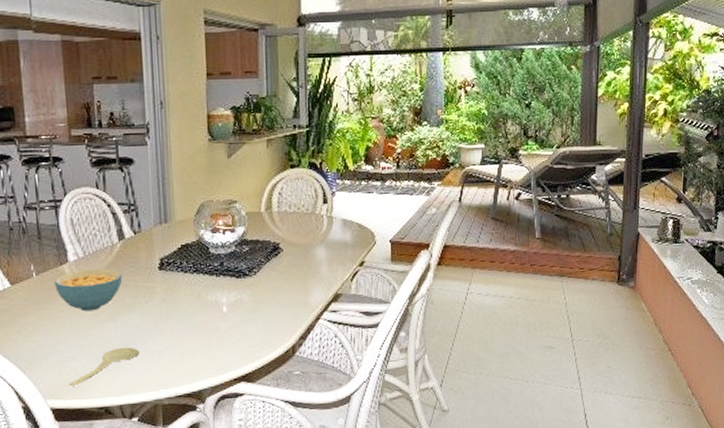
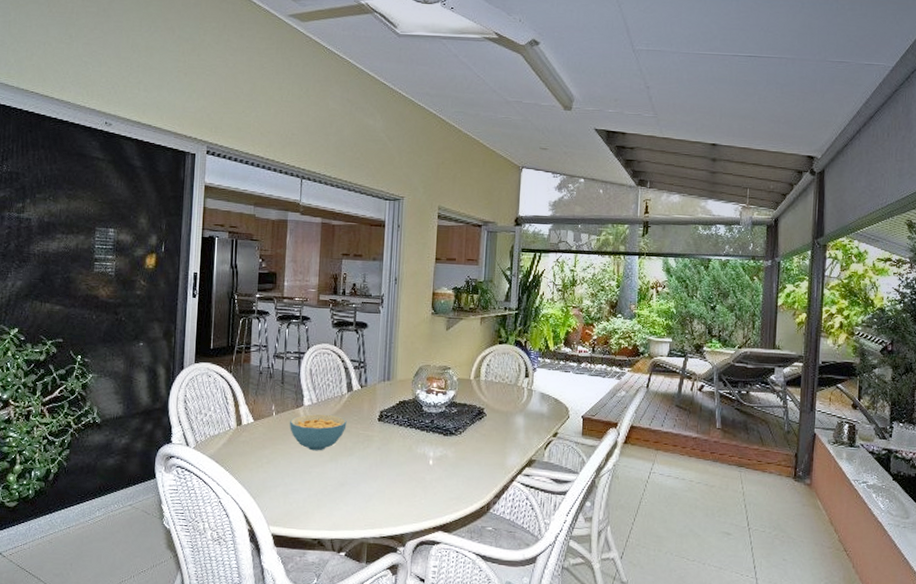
spoon: present [68,347,140,387] -> none [290,486,354,517]

